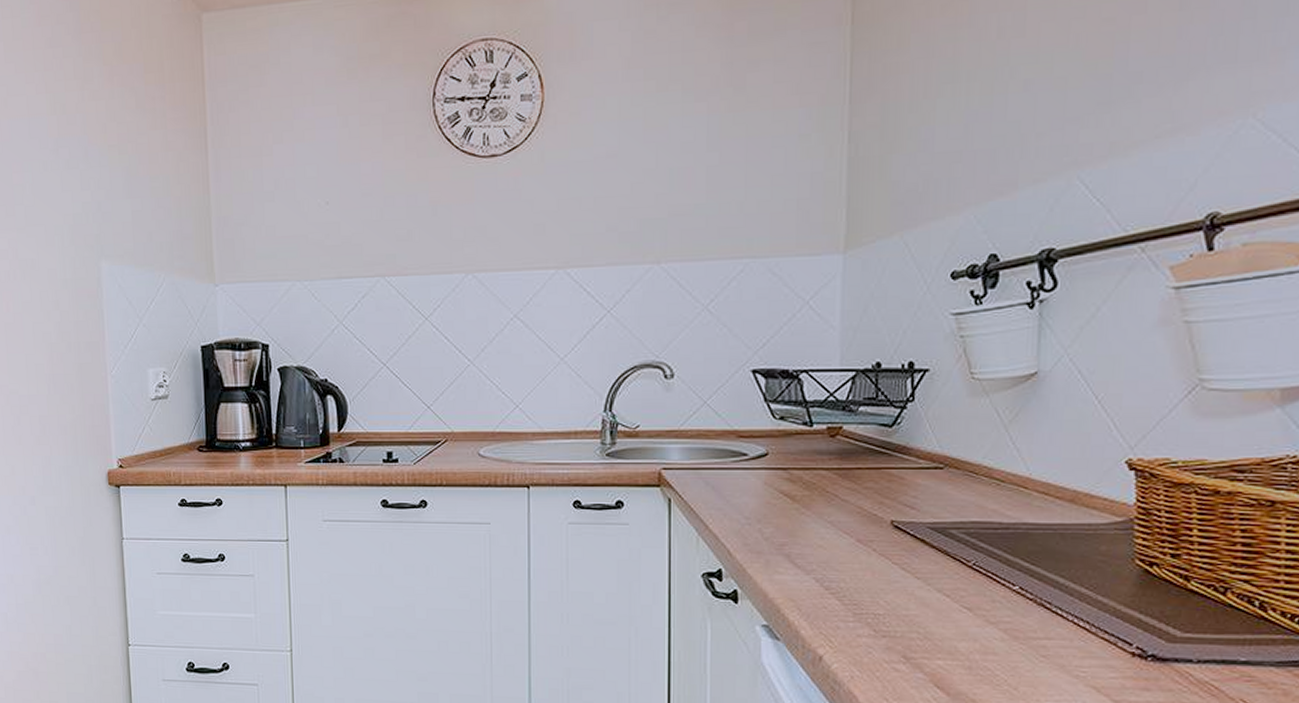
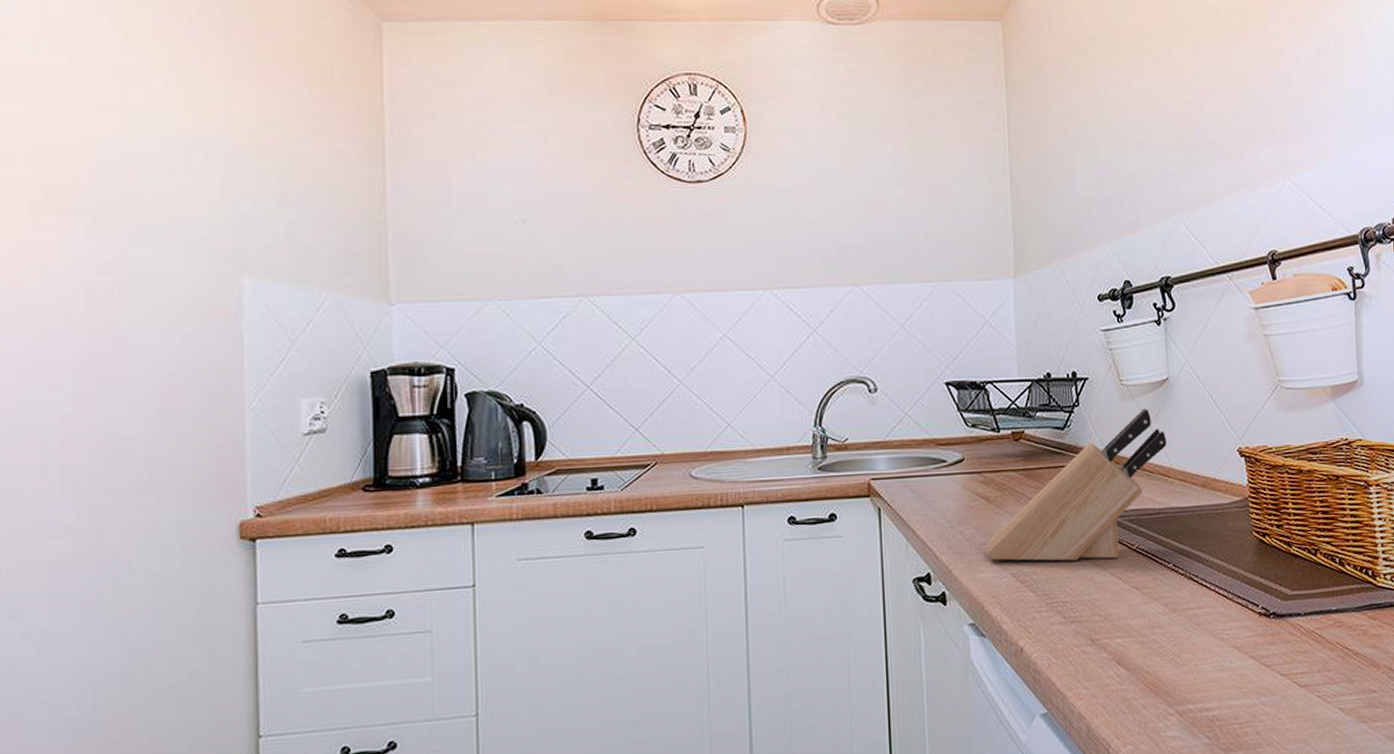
knife block: none [787,407,1028,574] -> present [986,408,1167,561]

